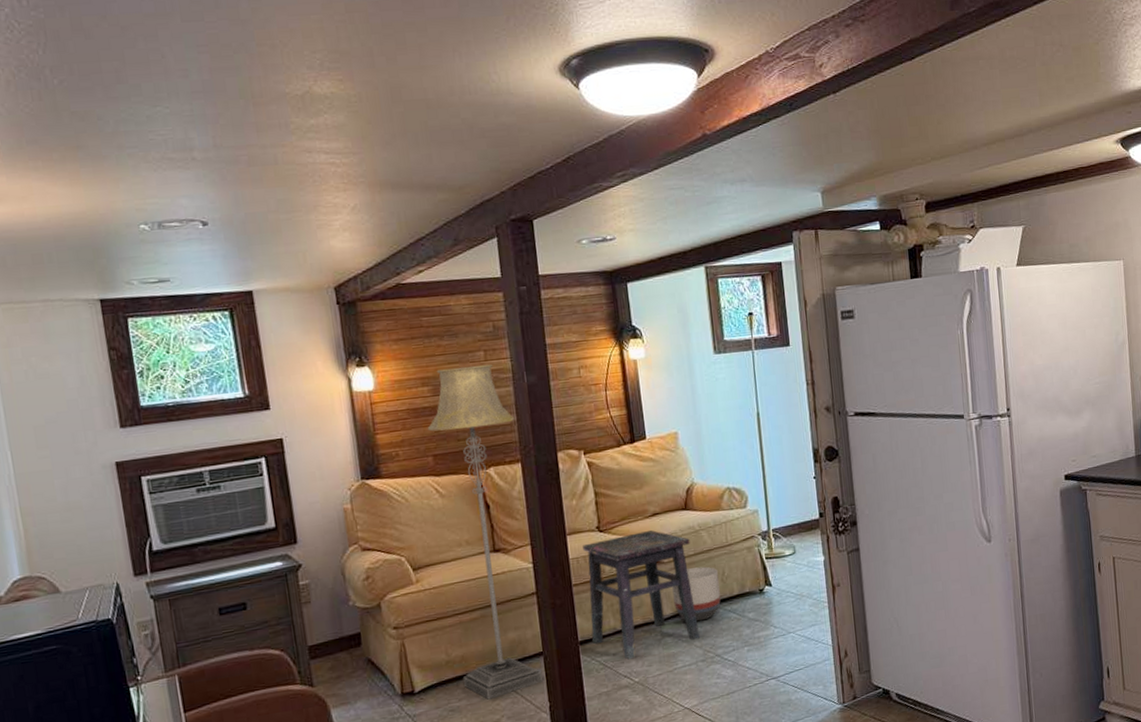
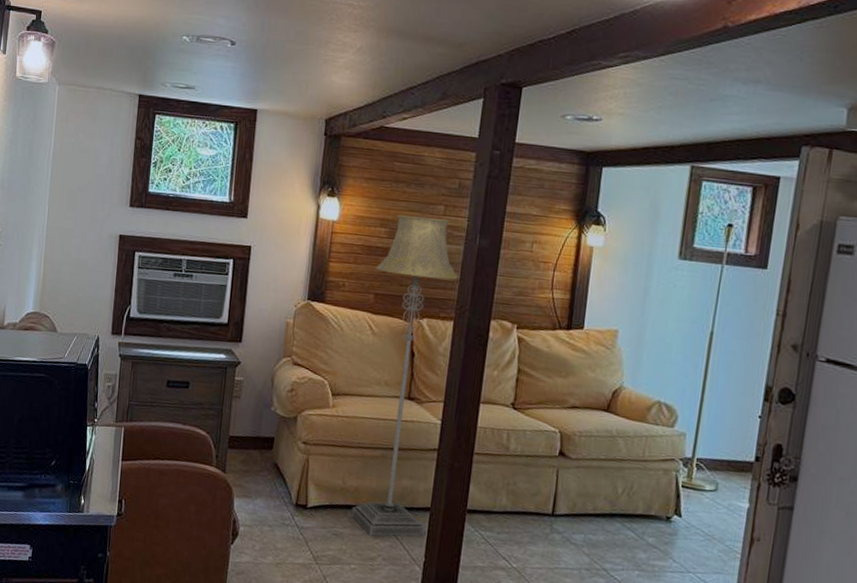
side table: present [583,530,700,660] -> none [480,417,604,546]
planter: present [672,566,721,622] -> none [571,471,626,530]

